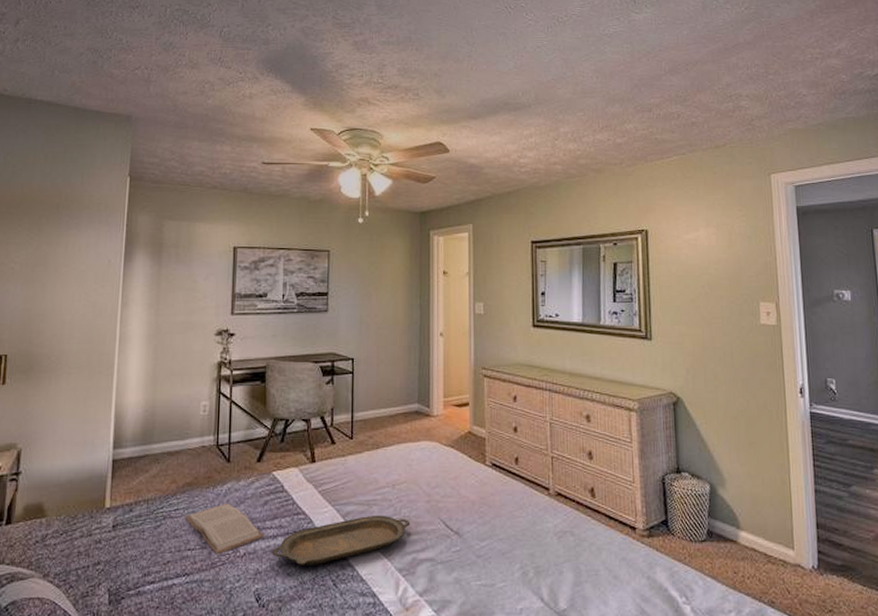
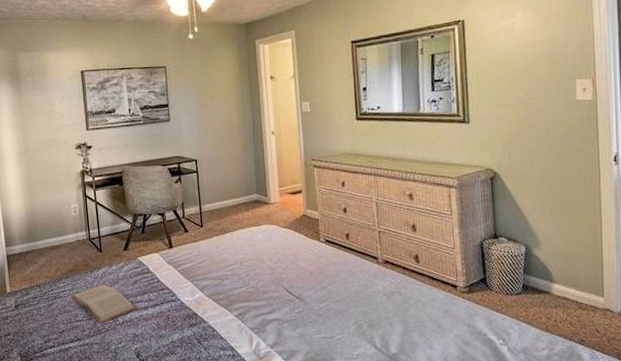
serving tray: present [272,515,411,565] -> none [145,286,258,329]

